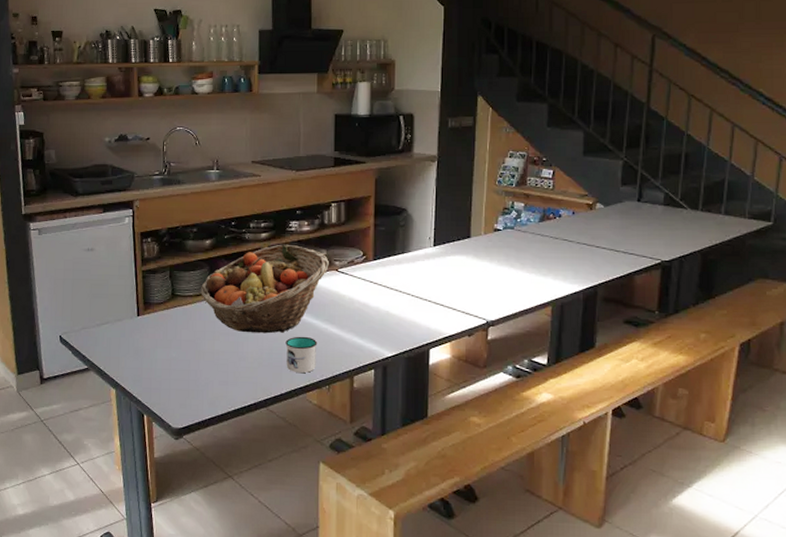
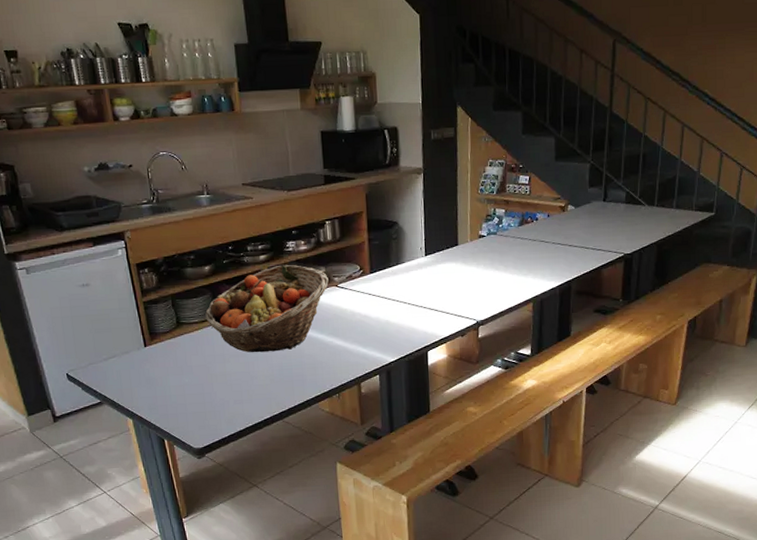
mug: present [285,336,318,374] -> none [294,350,325,386]

